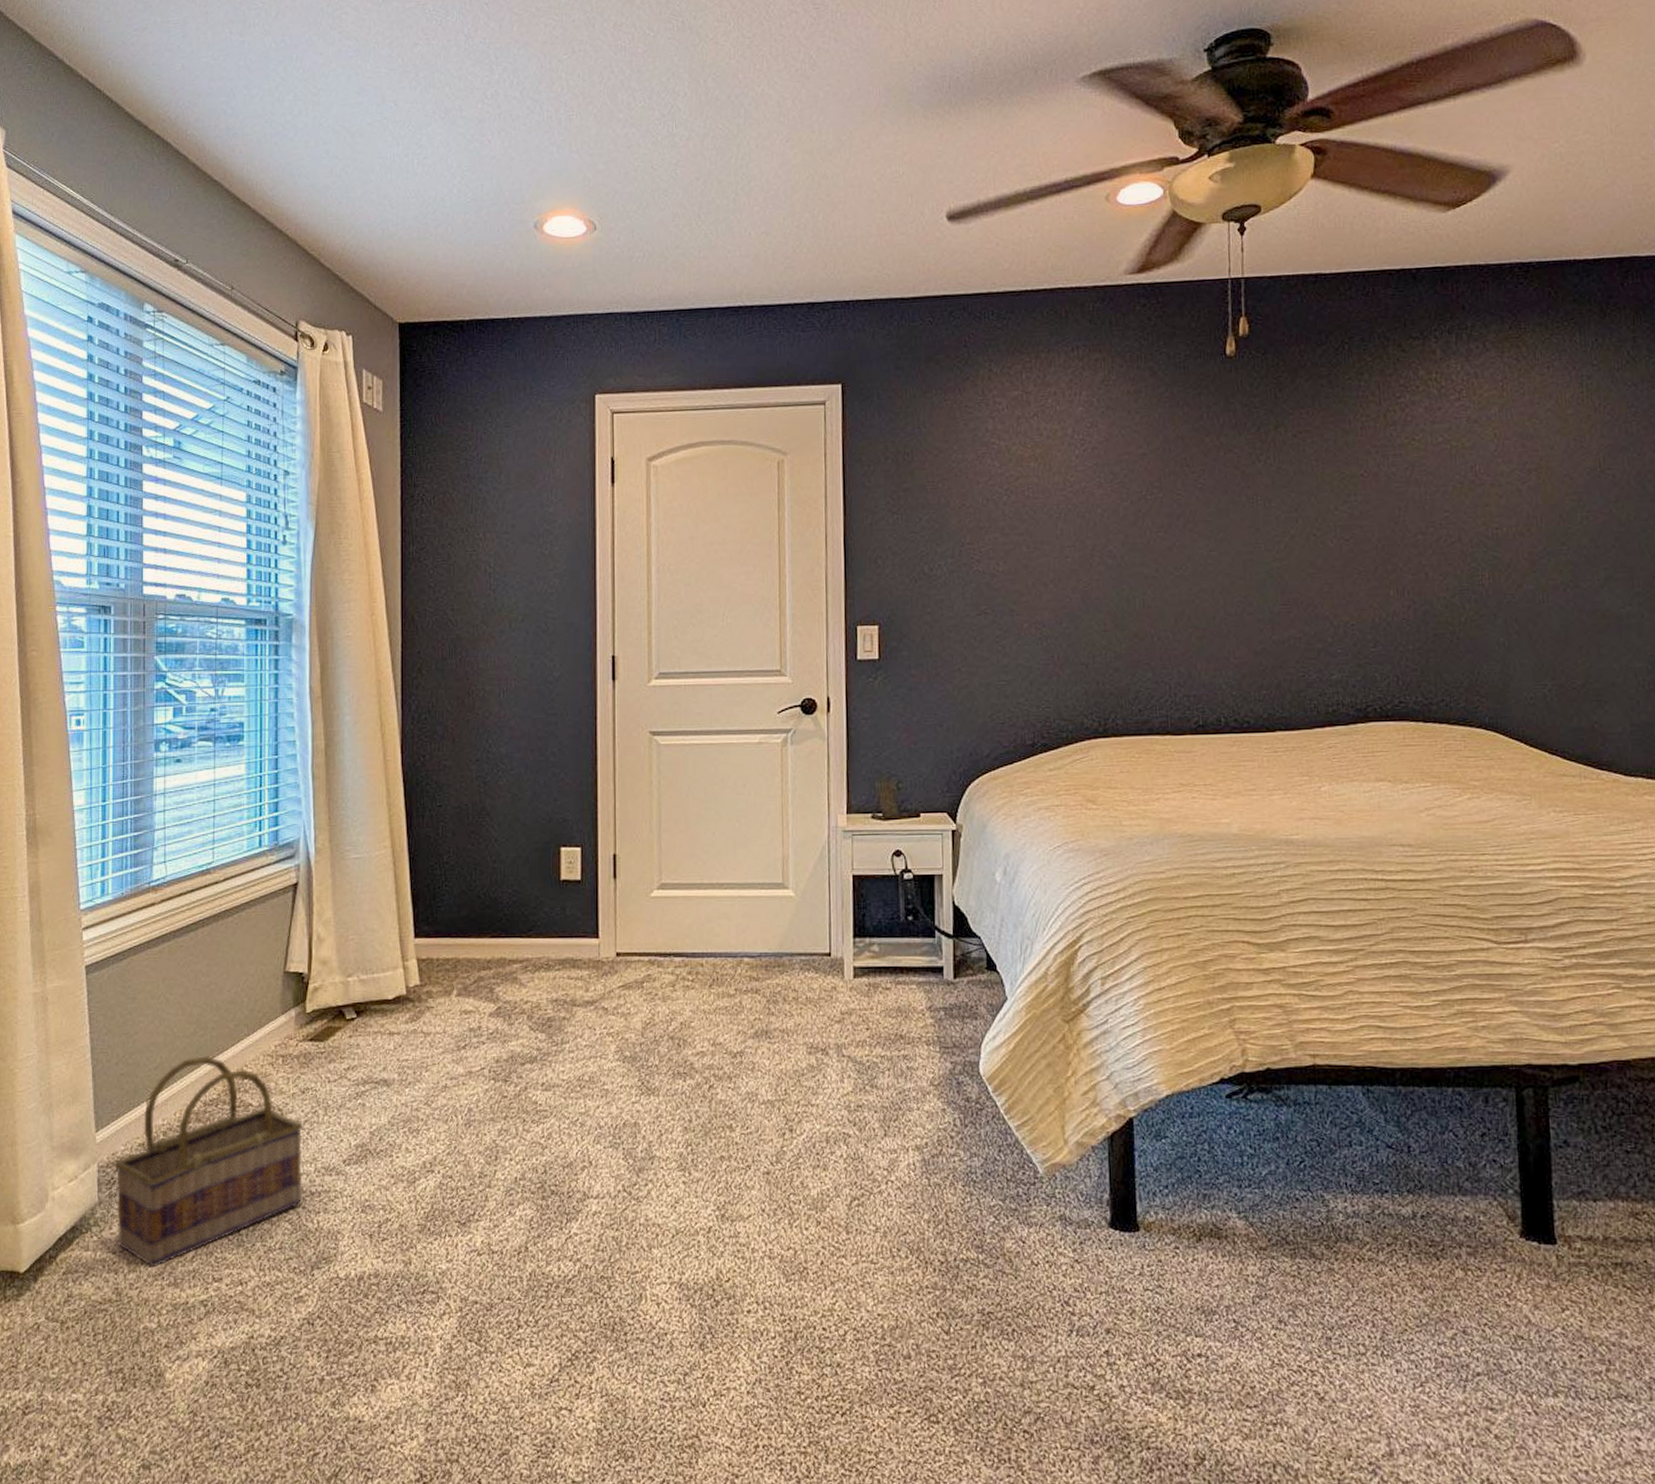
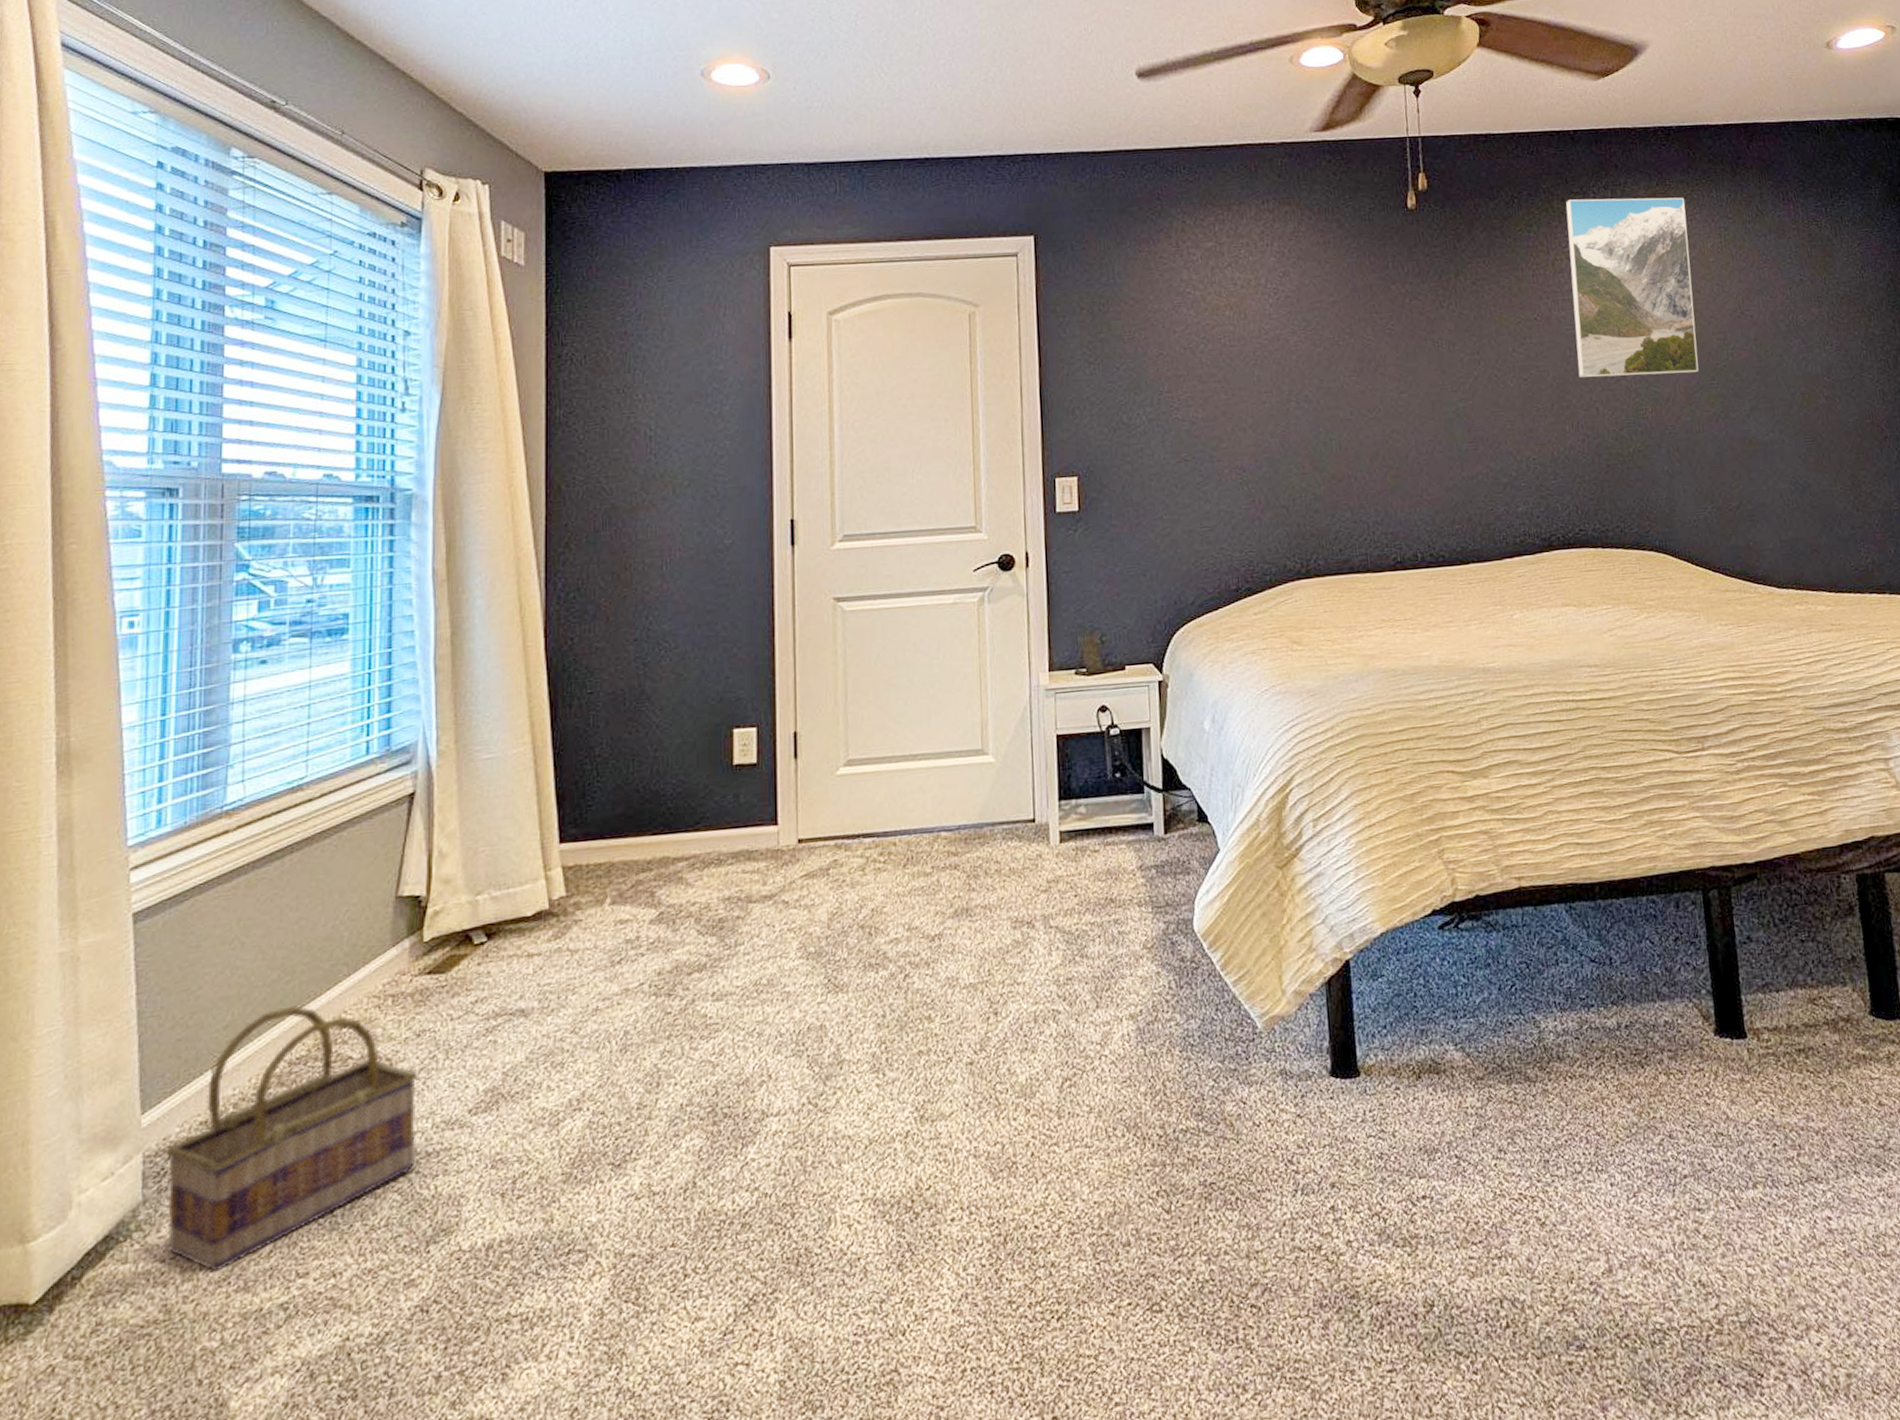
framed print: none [1402,342,1547,540] -> present [1565,197,1699,378]

